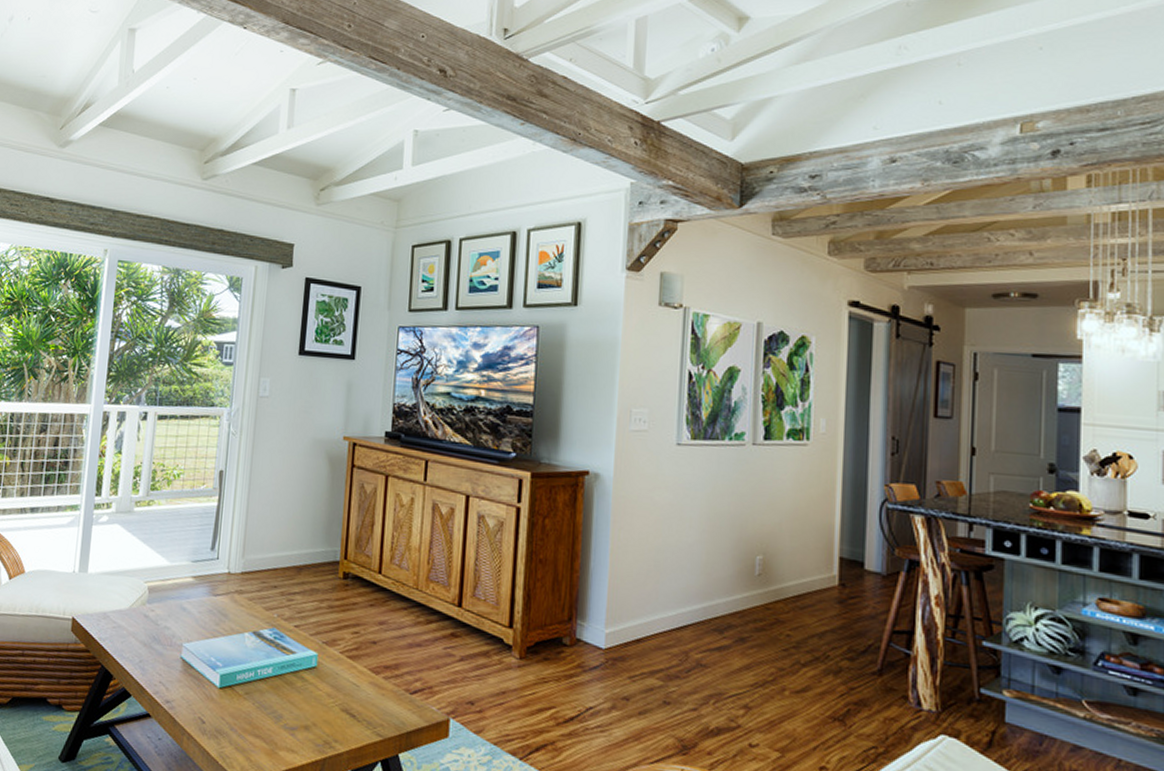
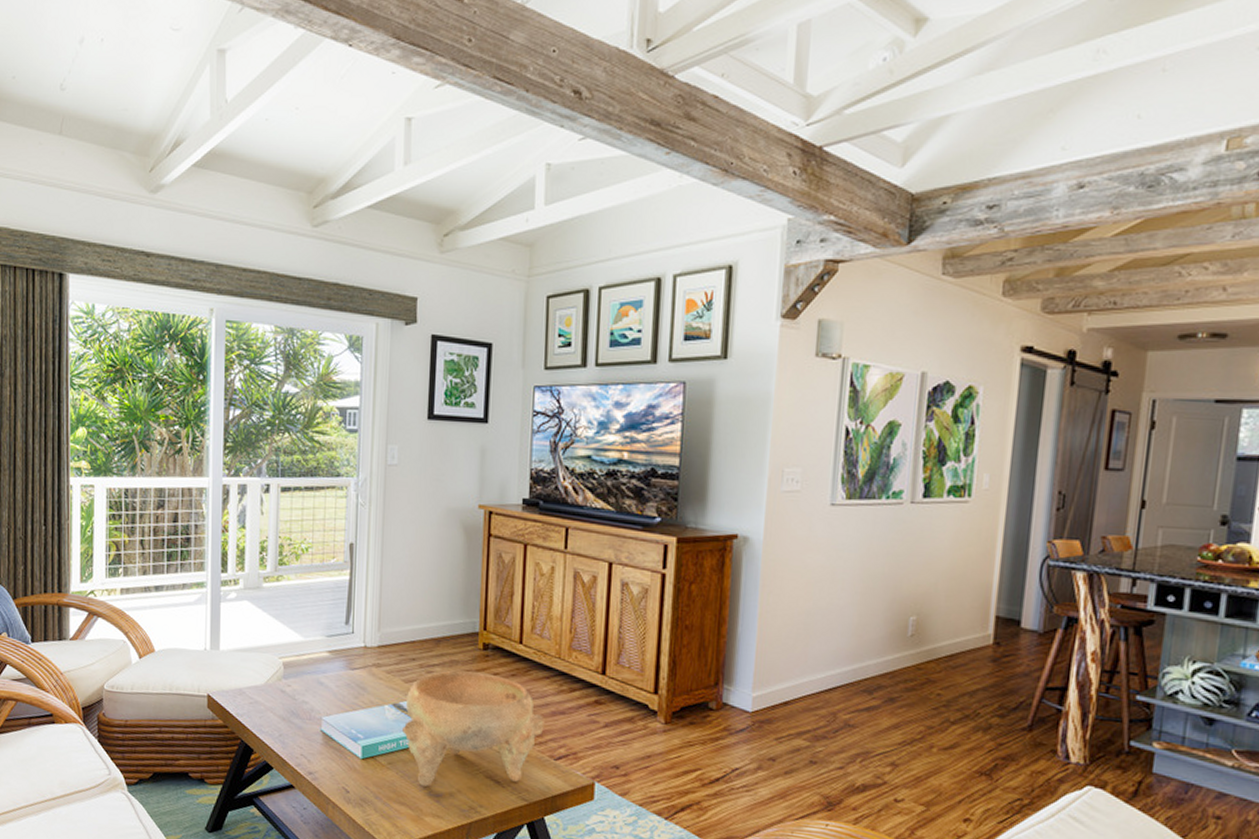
decorative bowl: none [261,599,403,719] -> present [402,670,546,787]

